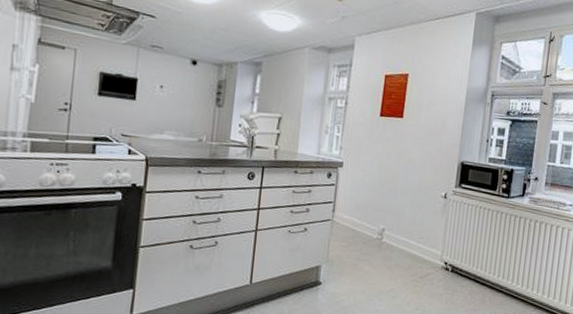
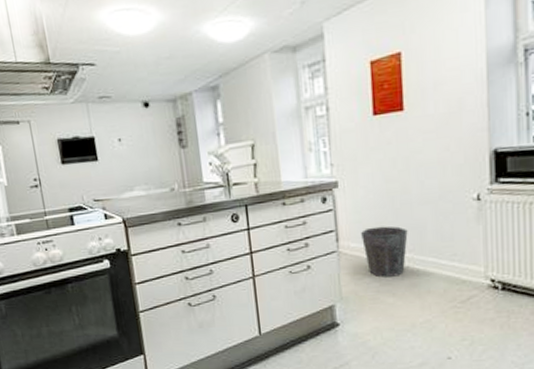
waste bin: none [353,204,390,249] -> present [361,226,408,278]

